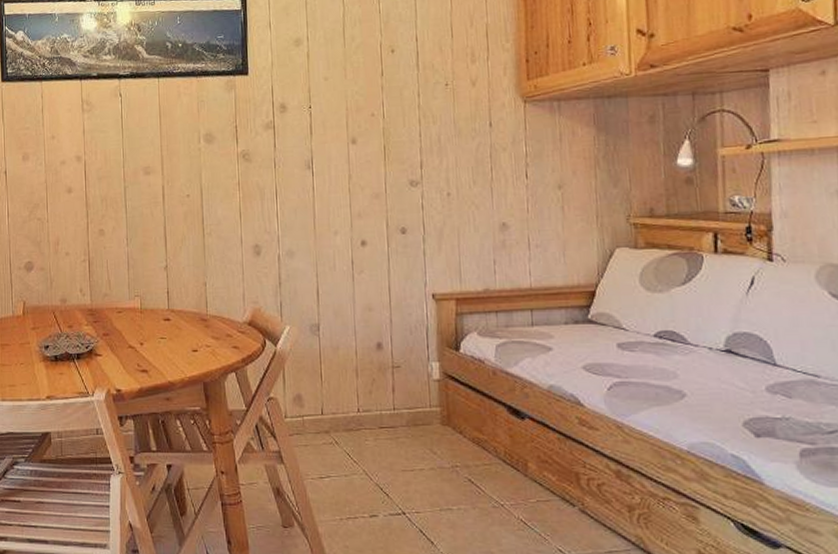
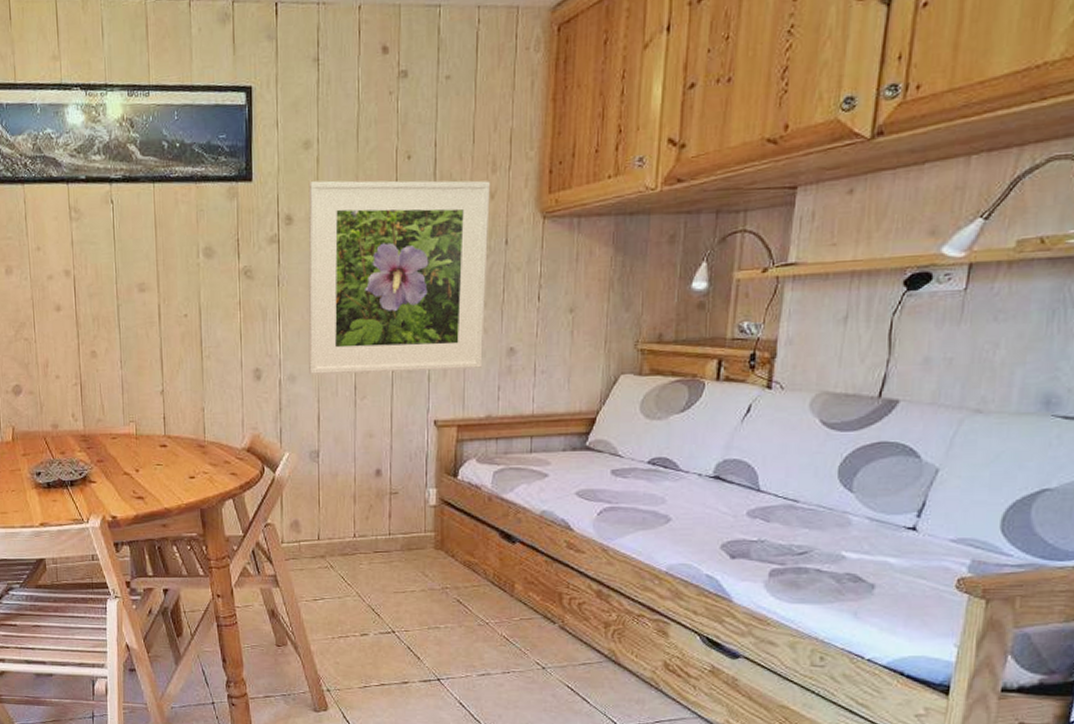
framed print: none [300,70,476,250] -> present [308,180,490,374]

